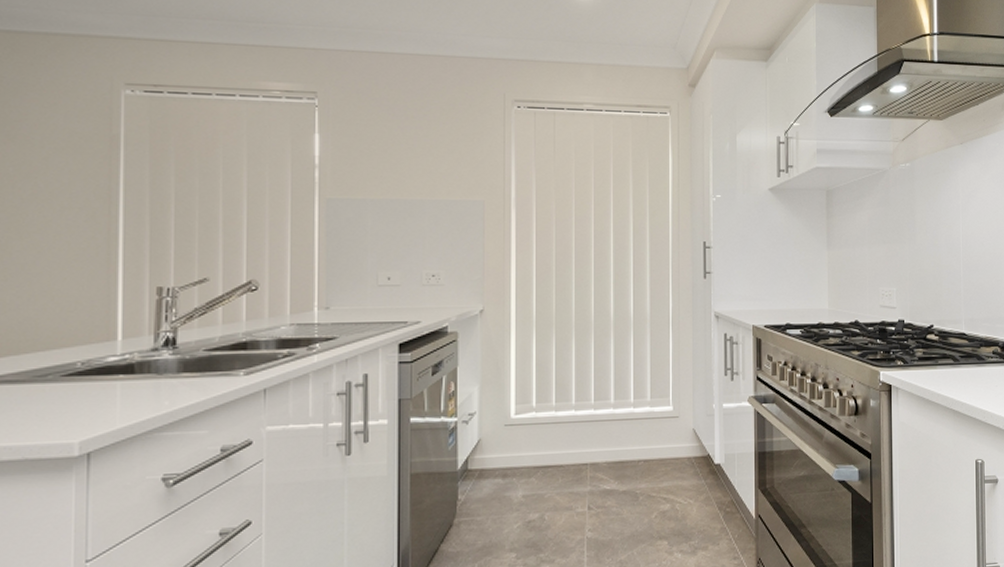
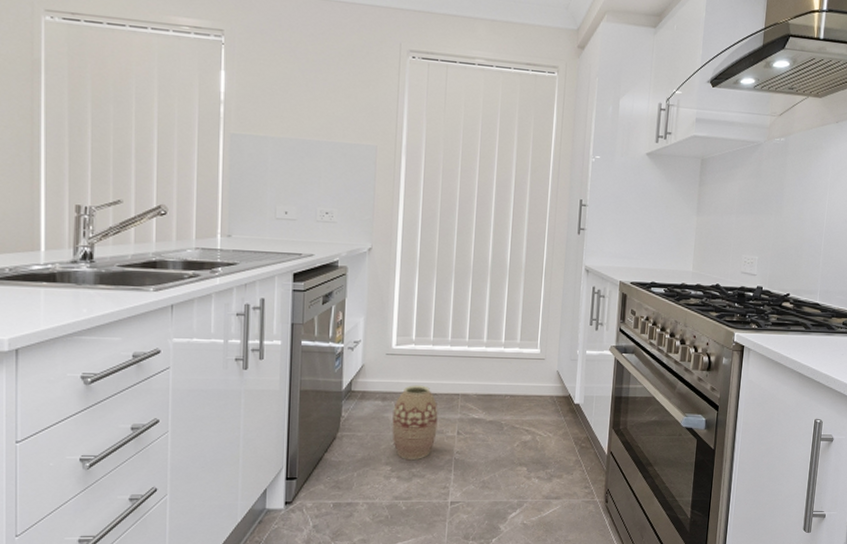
vase: none [515,457,565,543] -> present [392,385,438,459]

